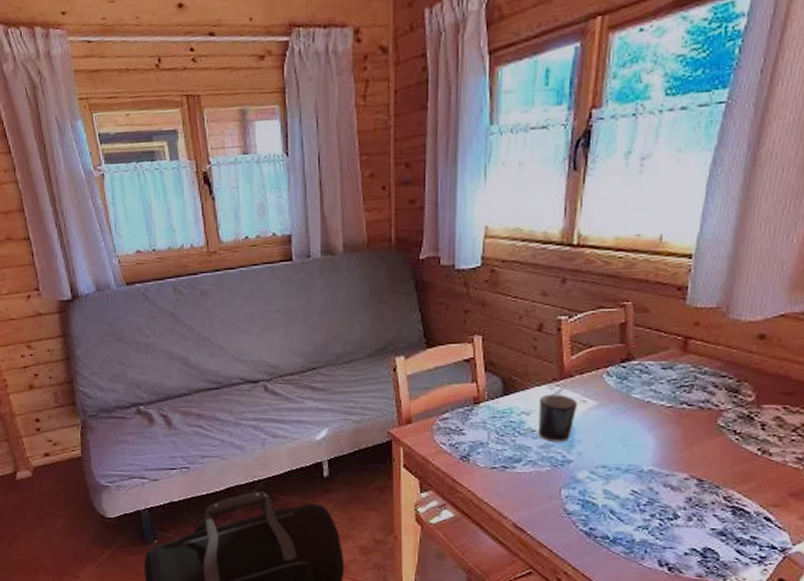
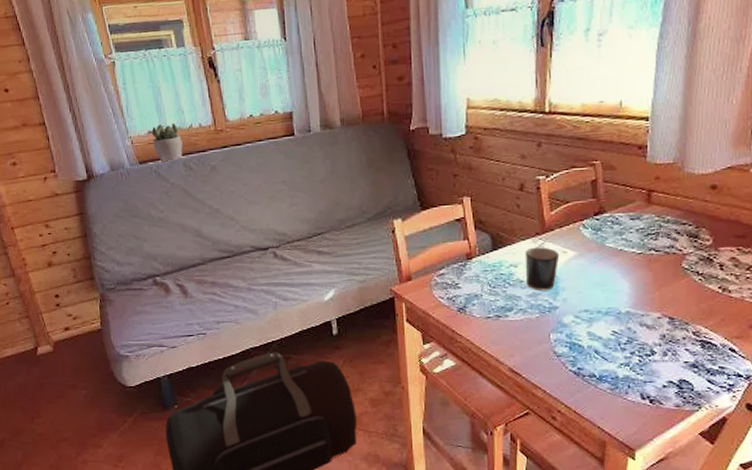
succulent plant: none [141,243,173,284] -> present [152,123,183,162]

